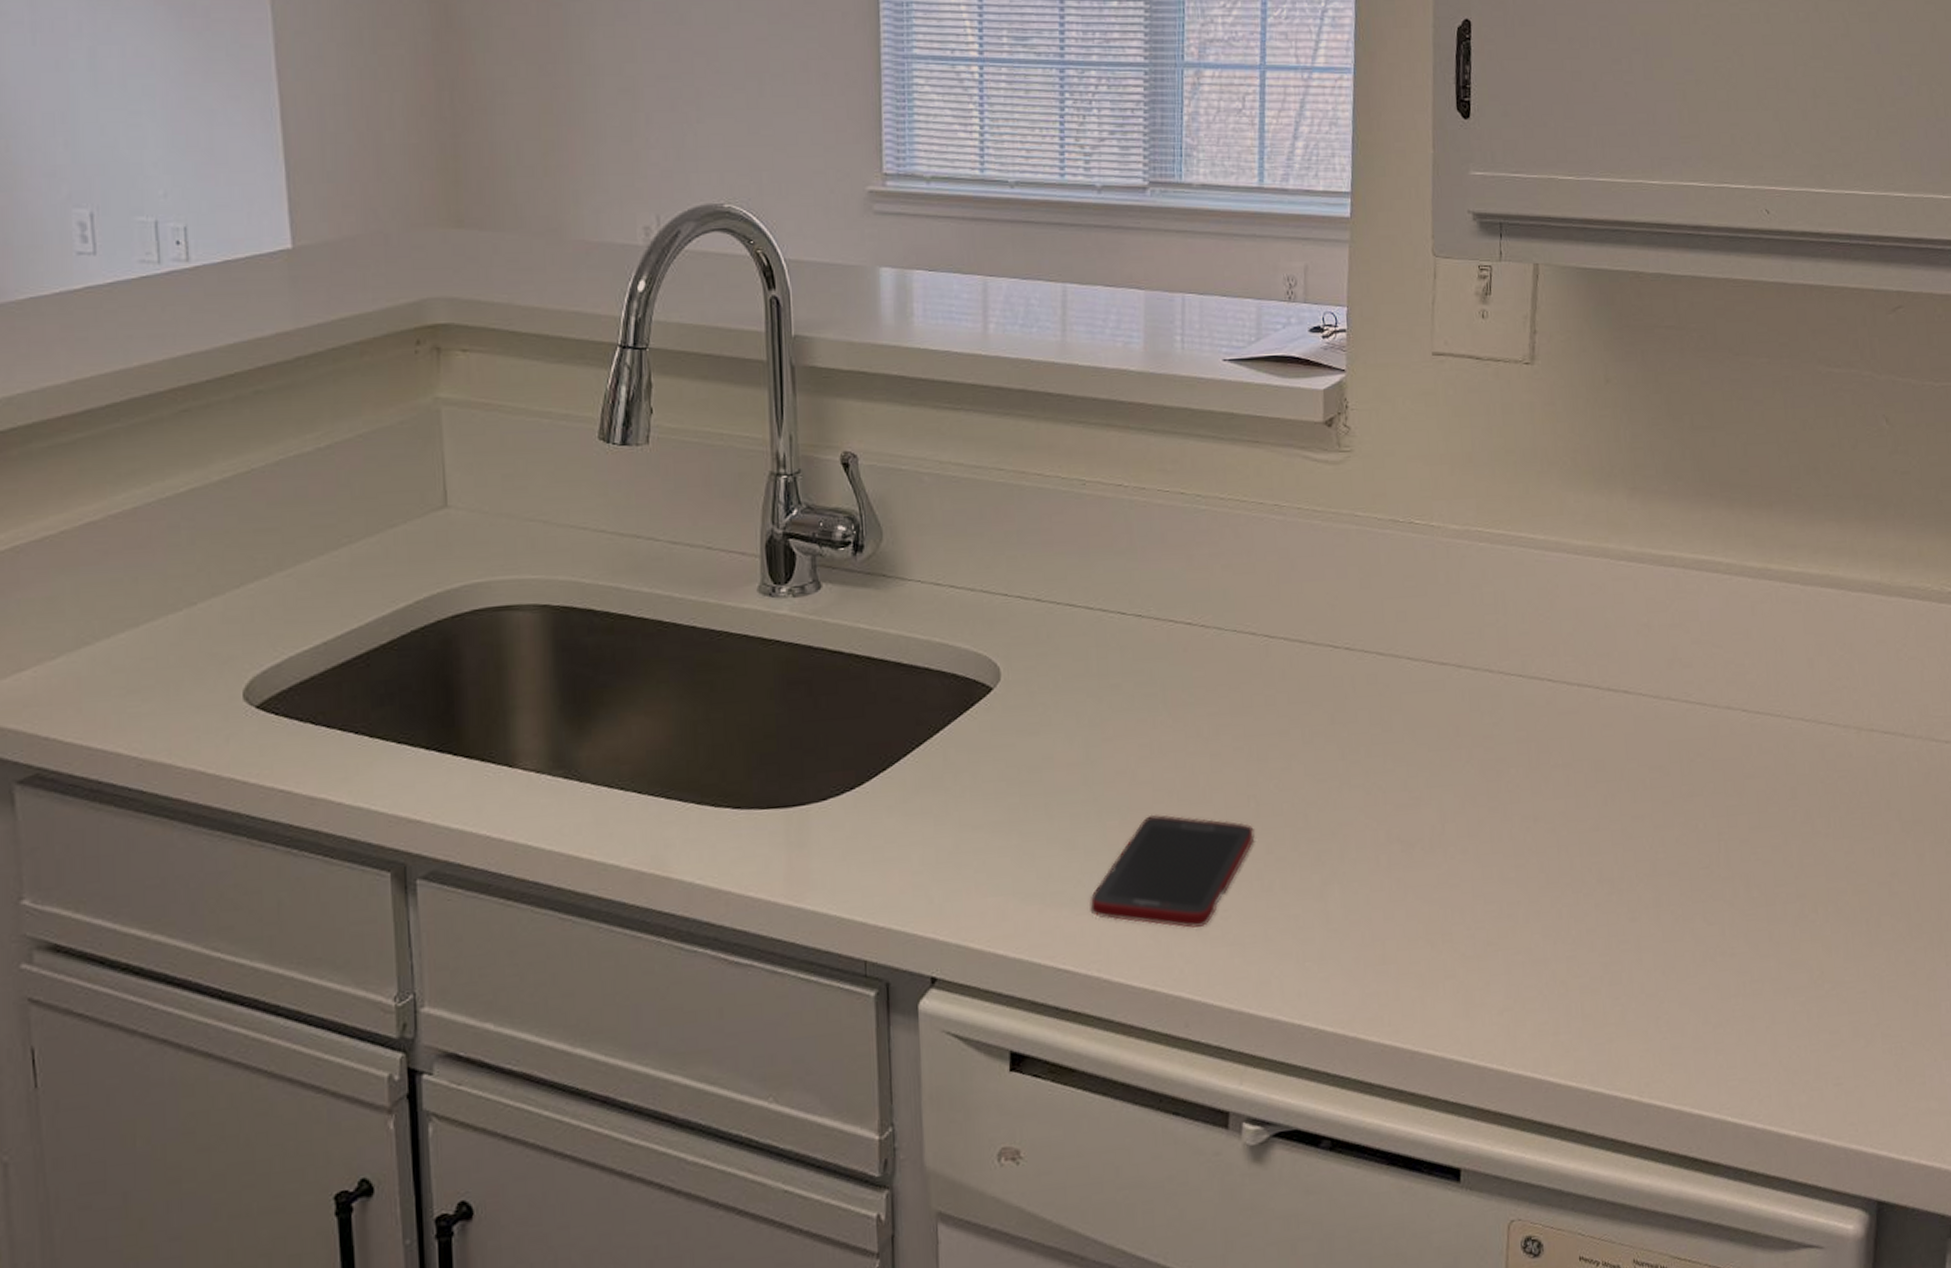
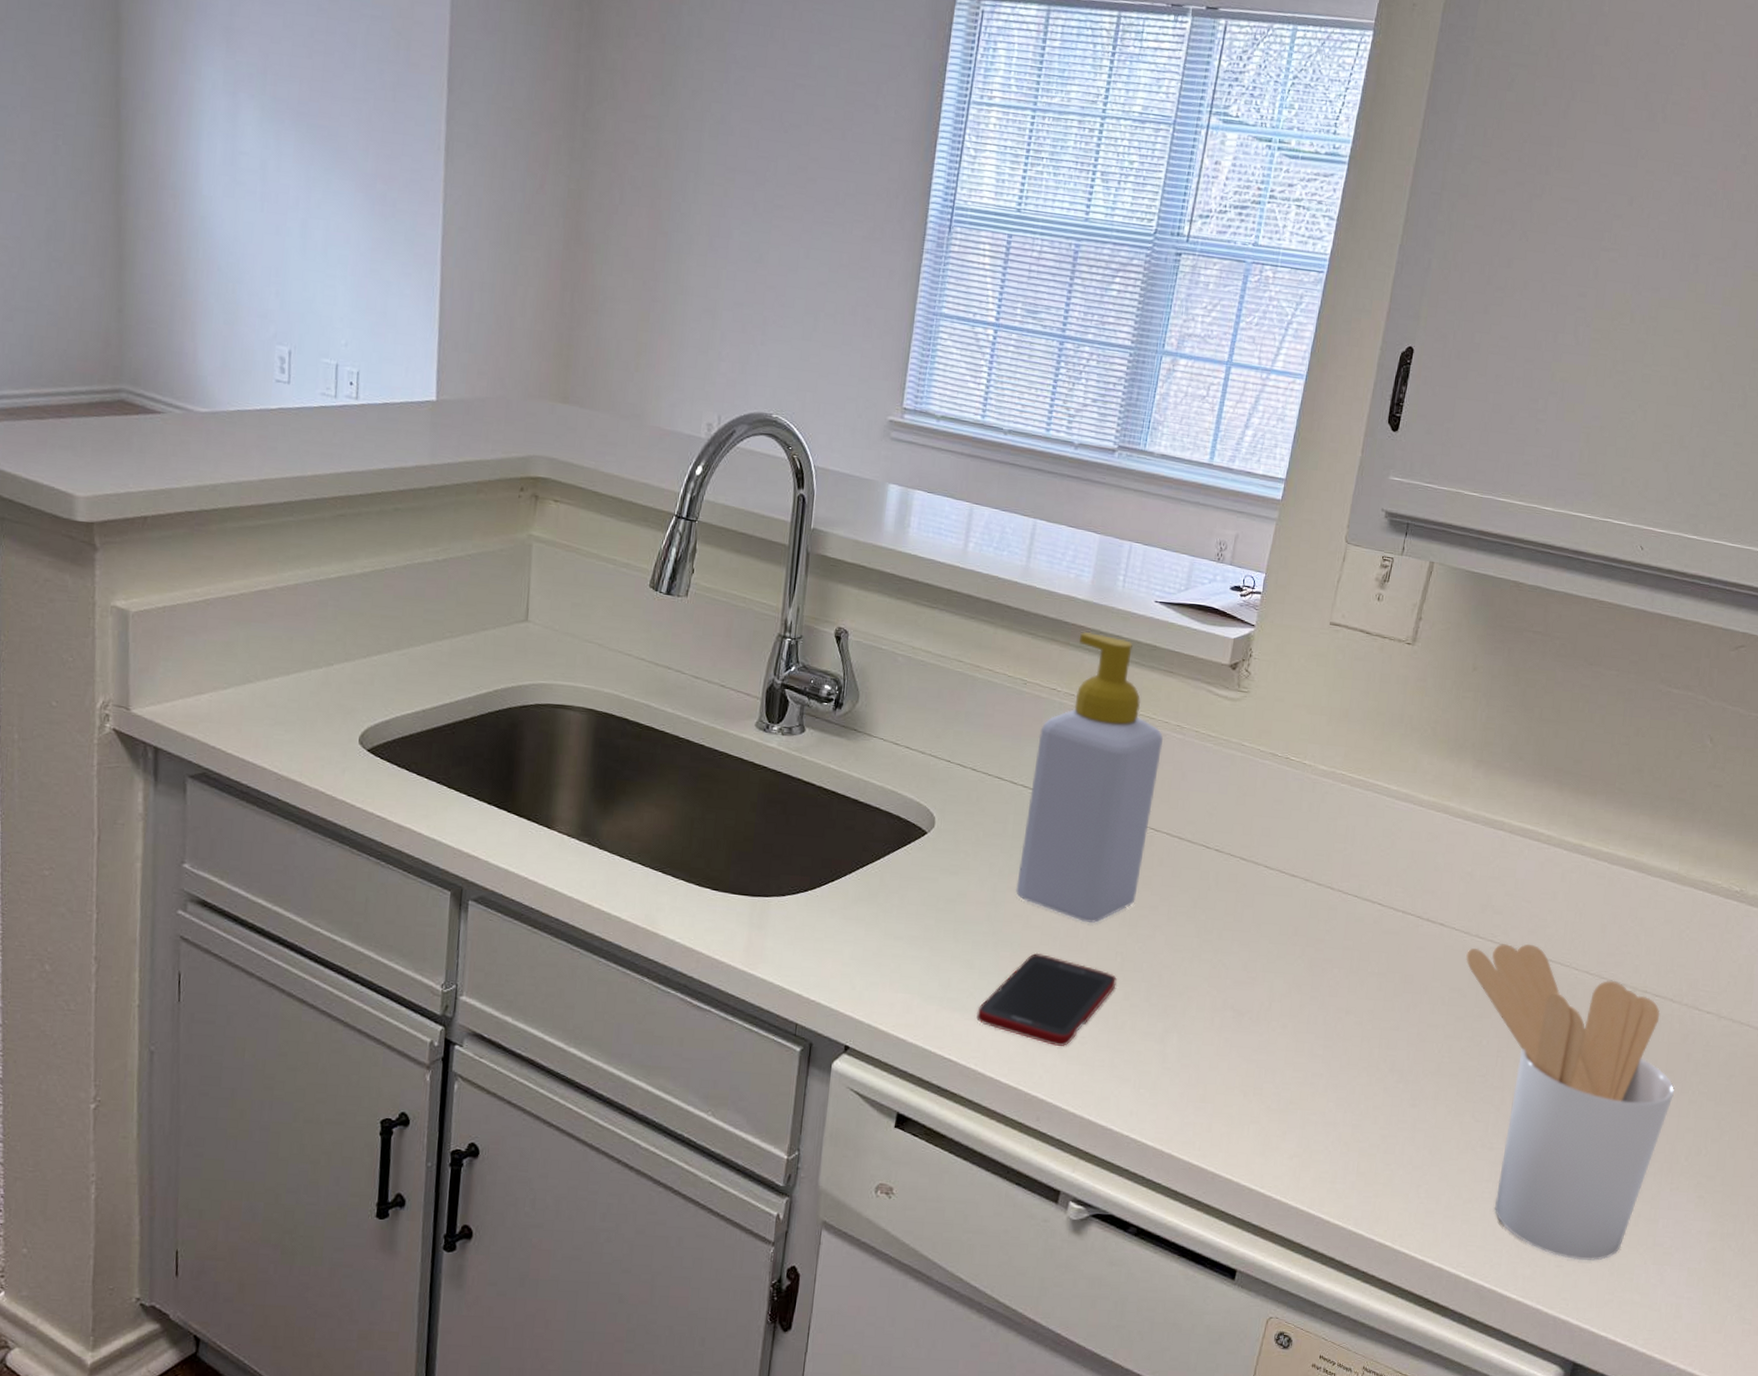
soap bottle: none [1110,409,1262,766] -> present [1016,631,1163,924]
utensil holder: none [1660,697,1928,1073] -> present [1466,943,1674,1261]

